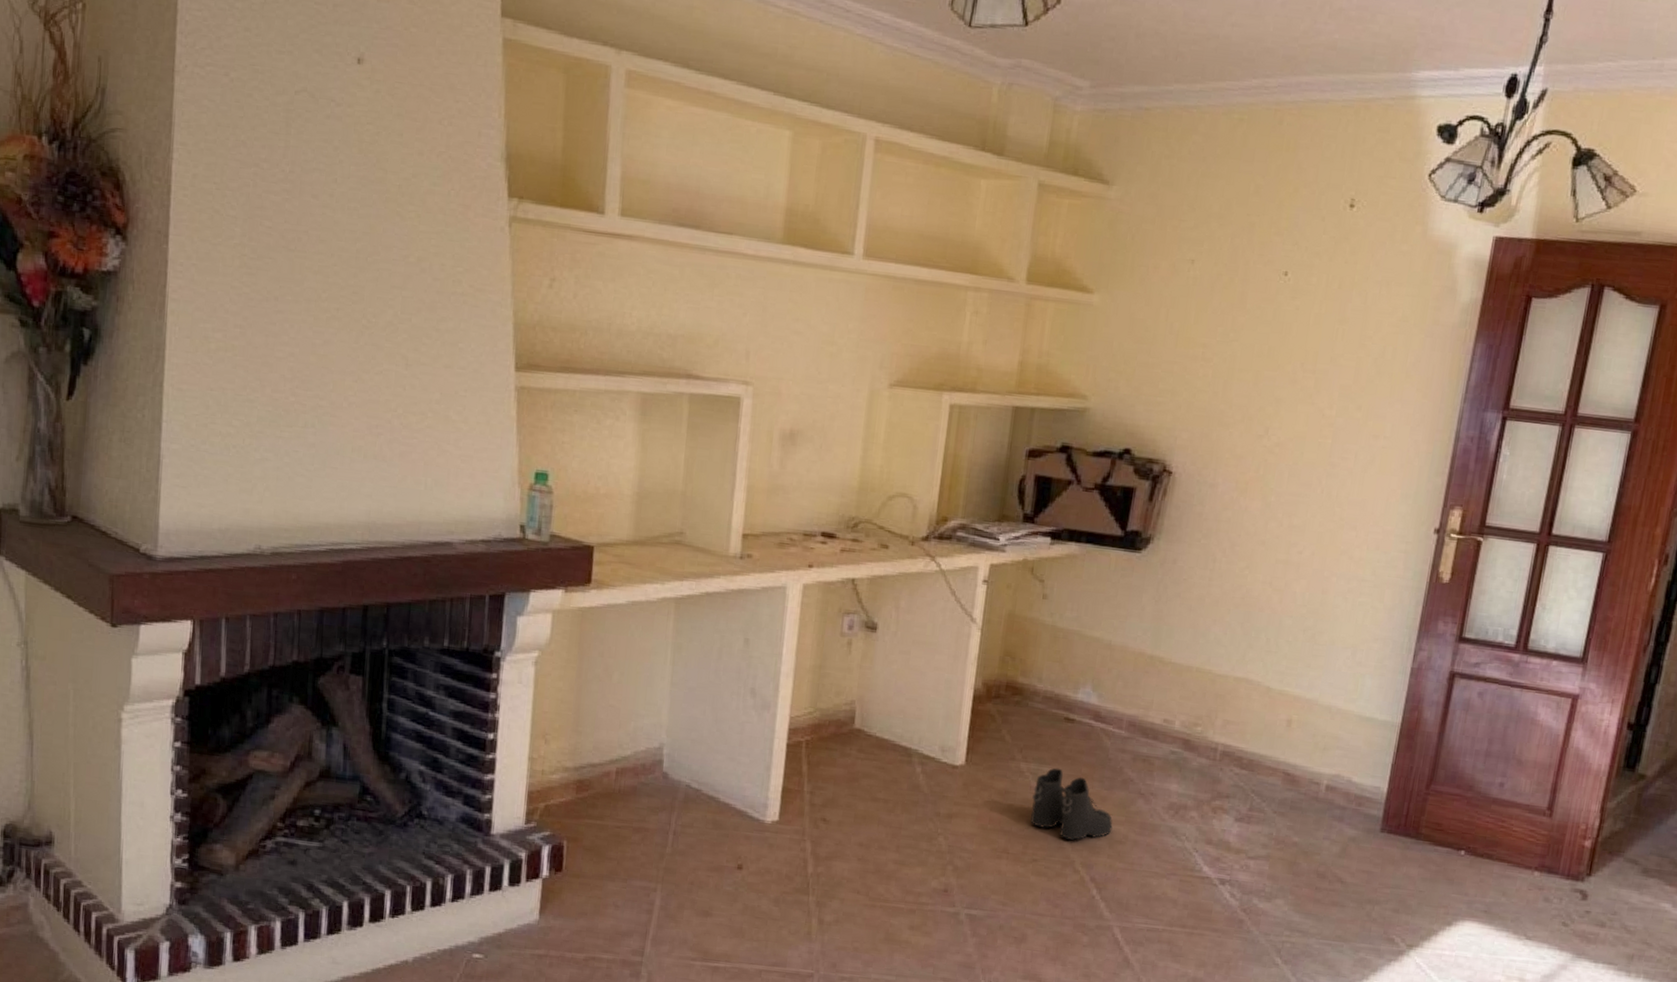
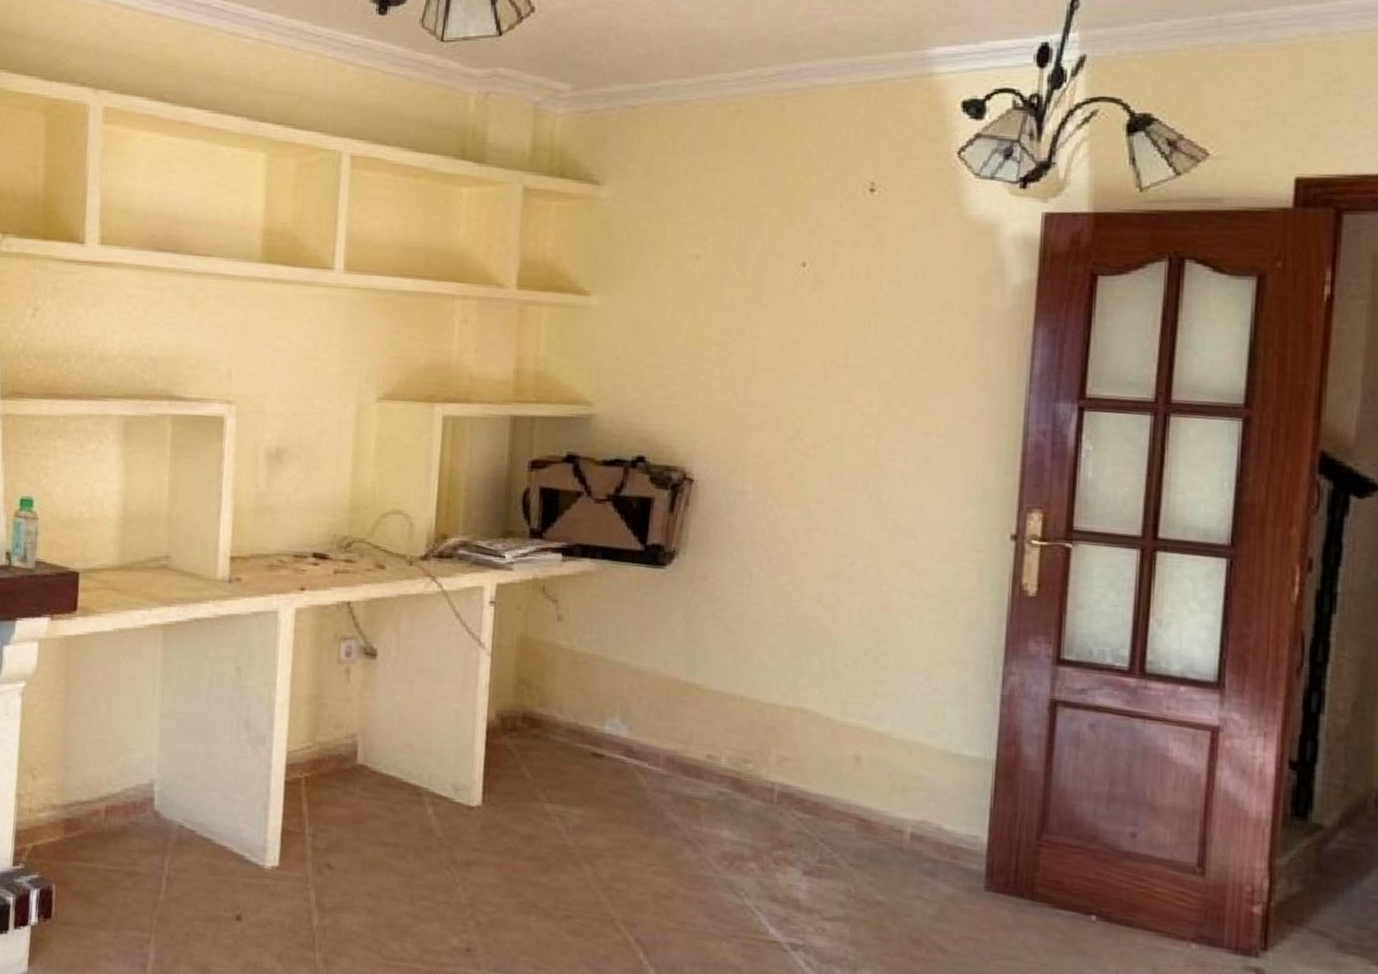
boots: present [1030,767,1113,840] -> none [561,810,657,894]

